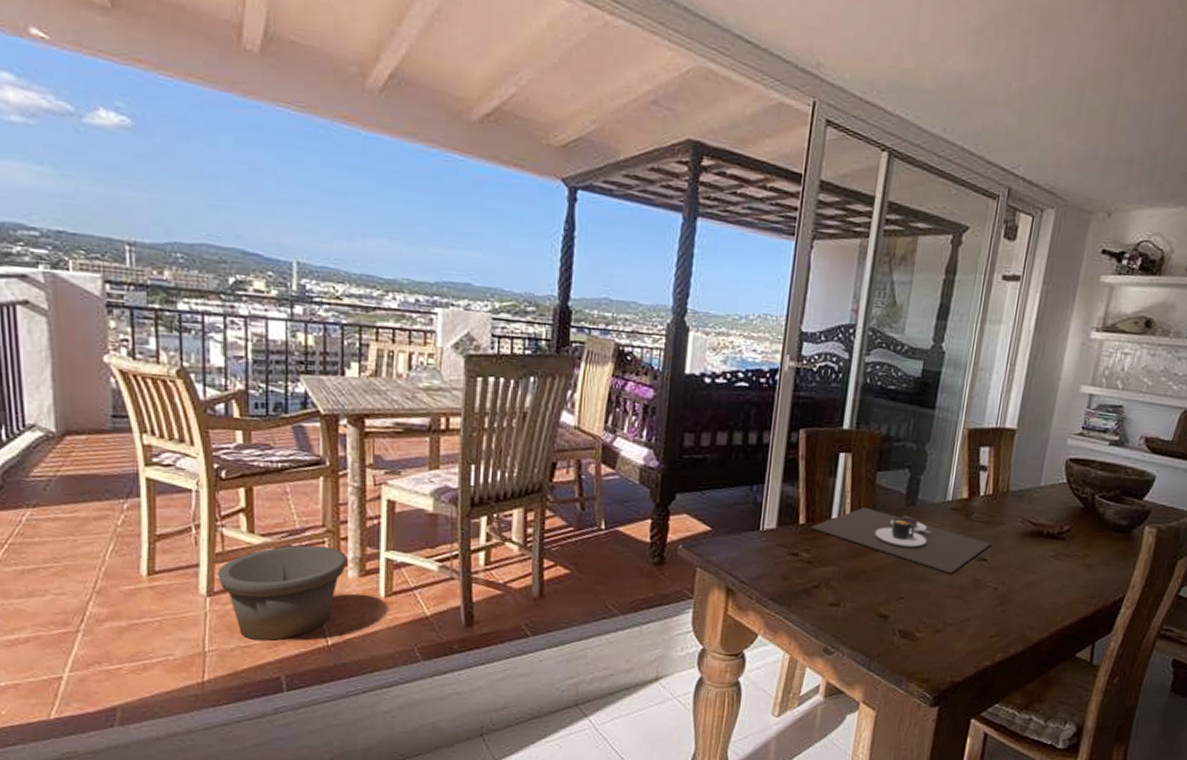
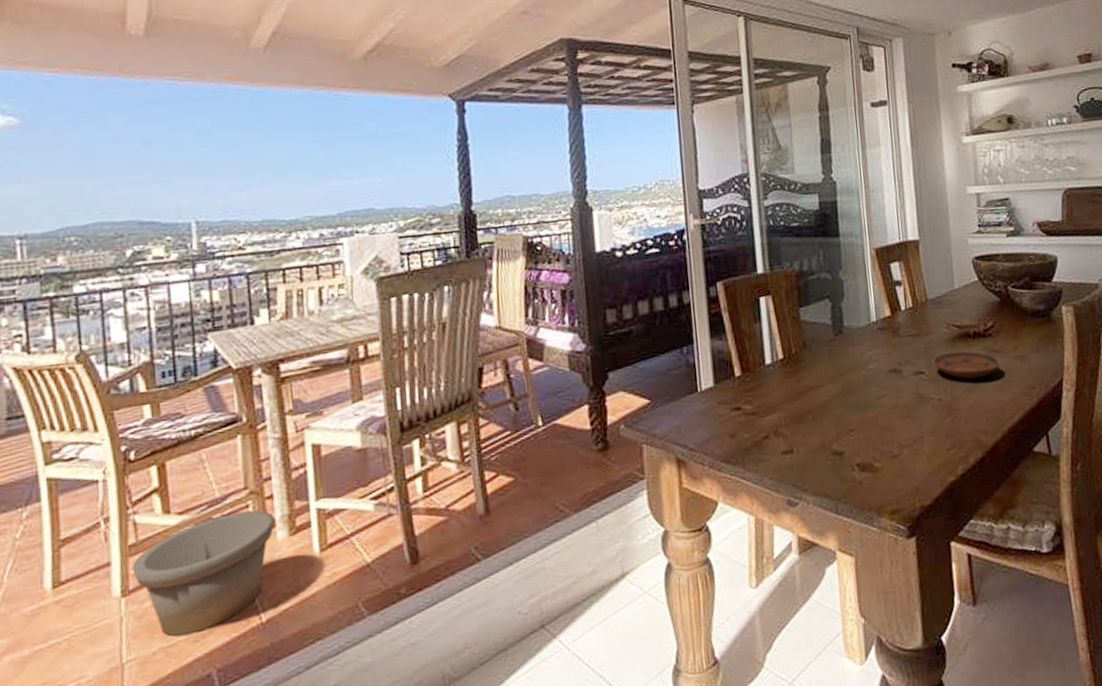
place setting: present [810,508,992,574] -> none [747,345,925,395]
bowl: none [997,545,1068,578] -> present [931,350,1001,380]

